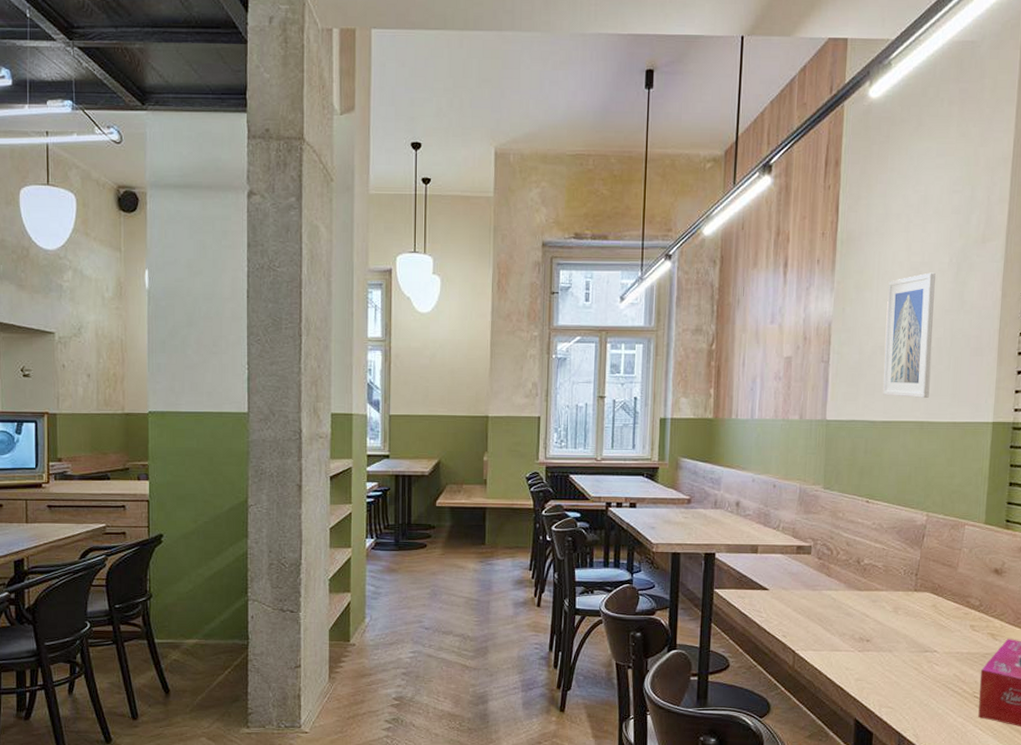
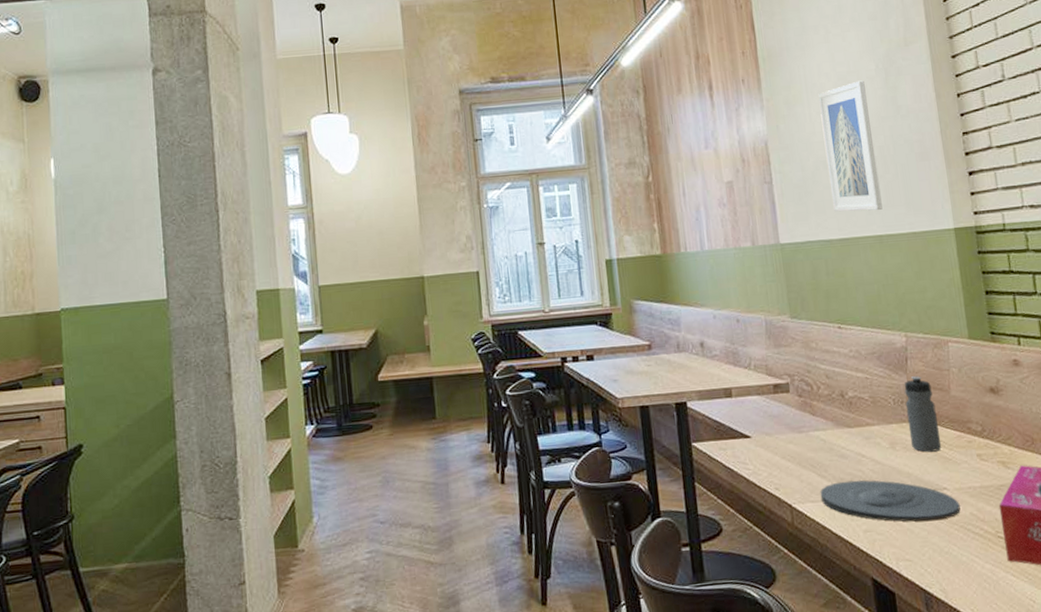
plate: none [822,636,946,677] -> present [820,480,961,522]
water bottle: none [912,552,941,619] -> present [904,376,942,452]

